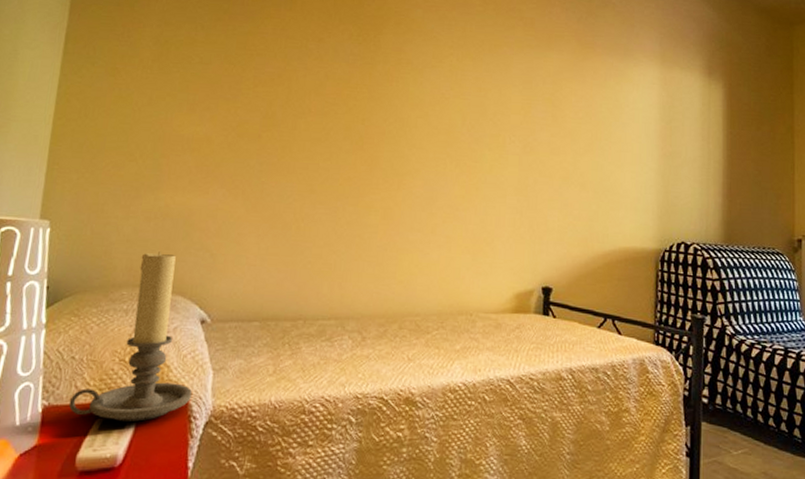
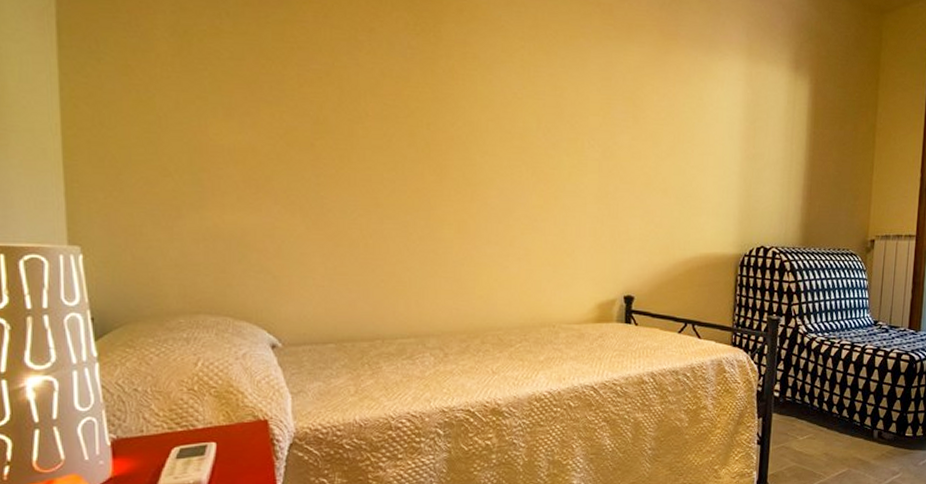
candle holder: present [69,251,193,422] -> none [139,275,272,449]

